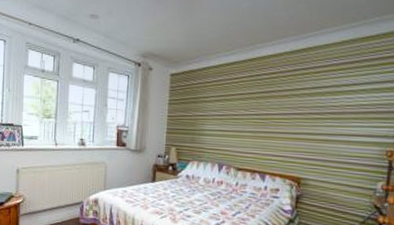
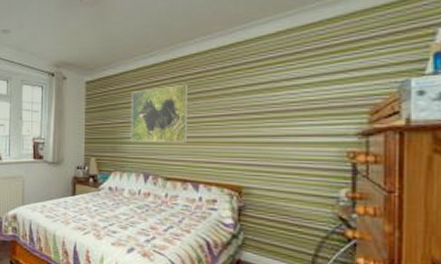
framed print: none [208,82,263,137] -> present [130,83,187,143]

